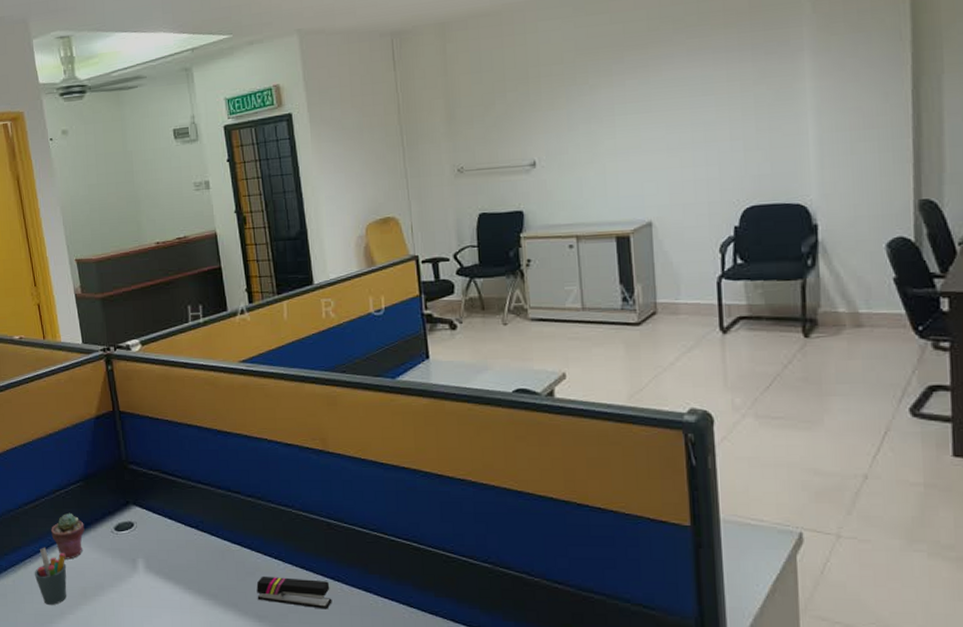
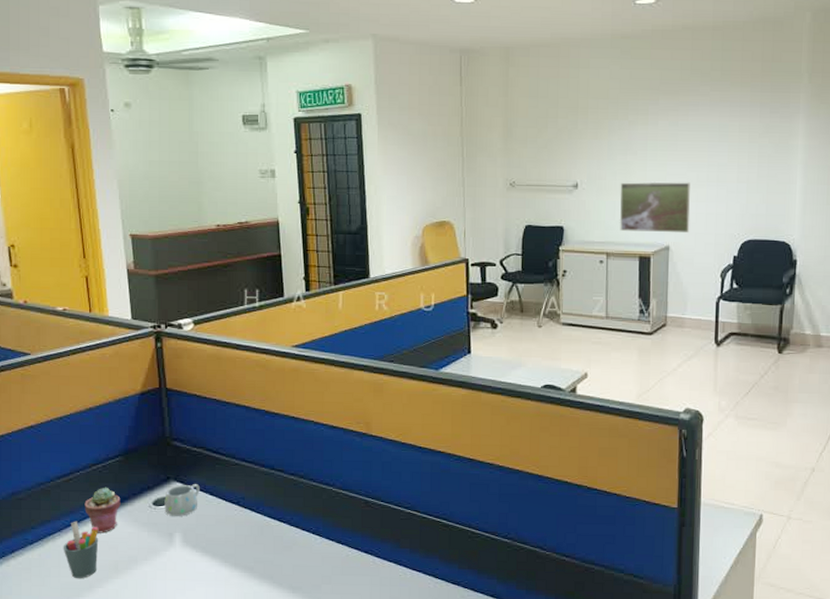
mug: none [125,508,159,542] -> present [164,484,200,516]
stapler: present [256,575,332,610] -> none [293,549,364,581]
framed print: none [585,146,676,210] -> present [619,181,690,233]

